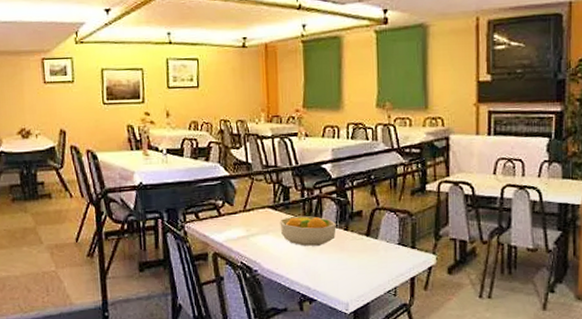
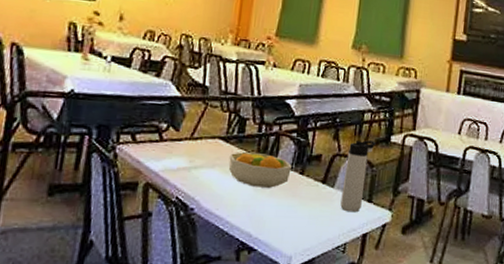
thermos bottle: none [385,192,412,260] -> present [340,140,376,213]

